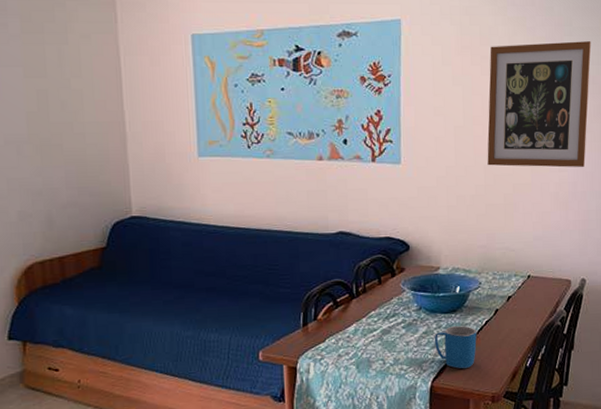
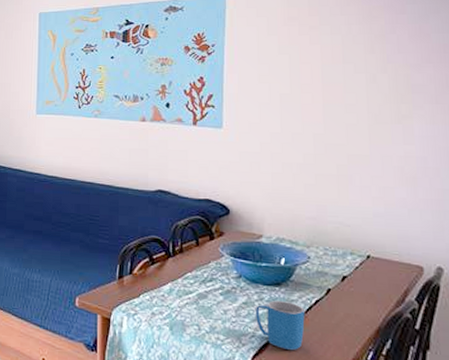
wall art: present [487,41,592,168] -> none [316,9,441,141]

